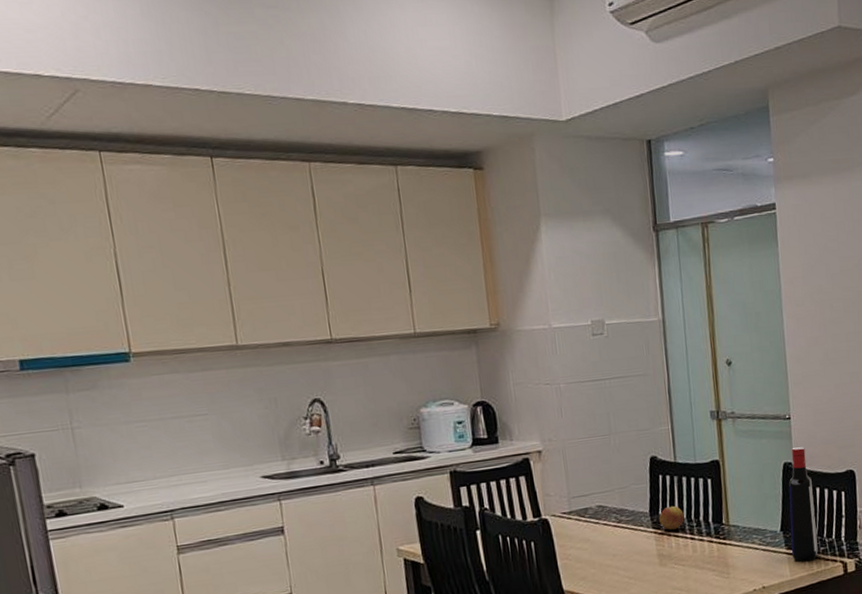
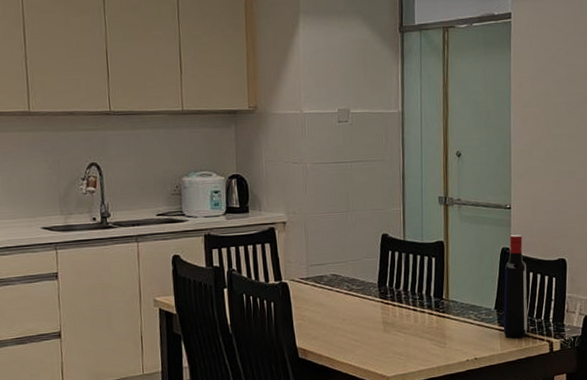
fruit: present [659,505,685,530] -> none [386,279,409,301]

